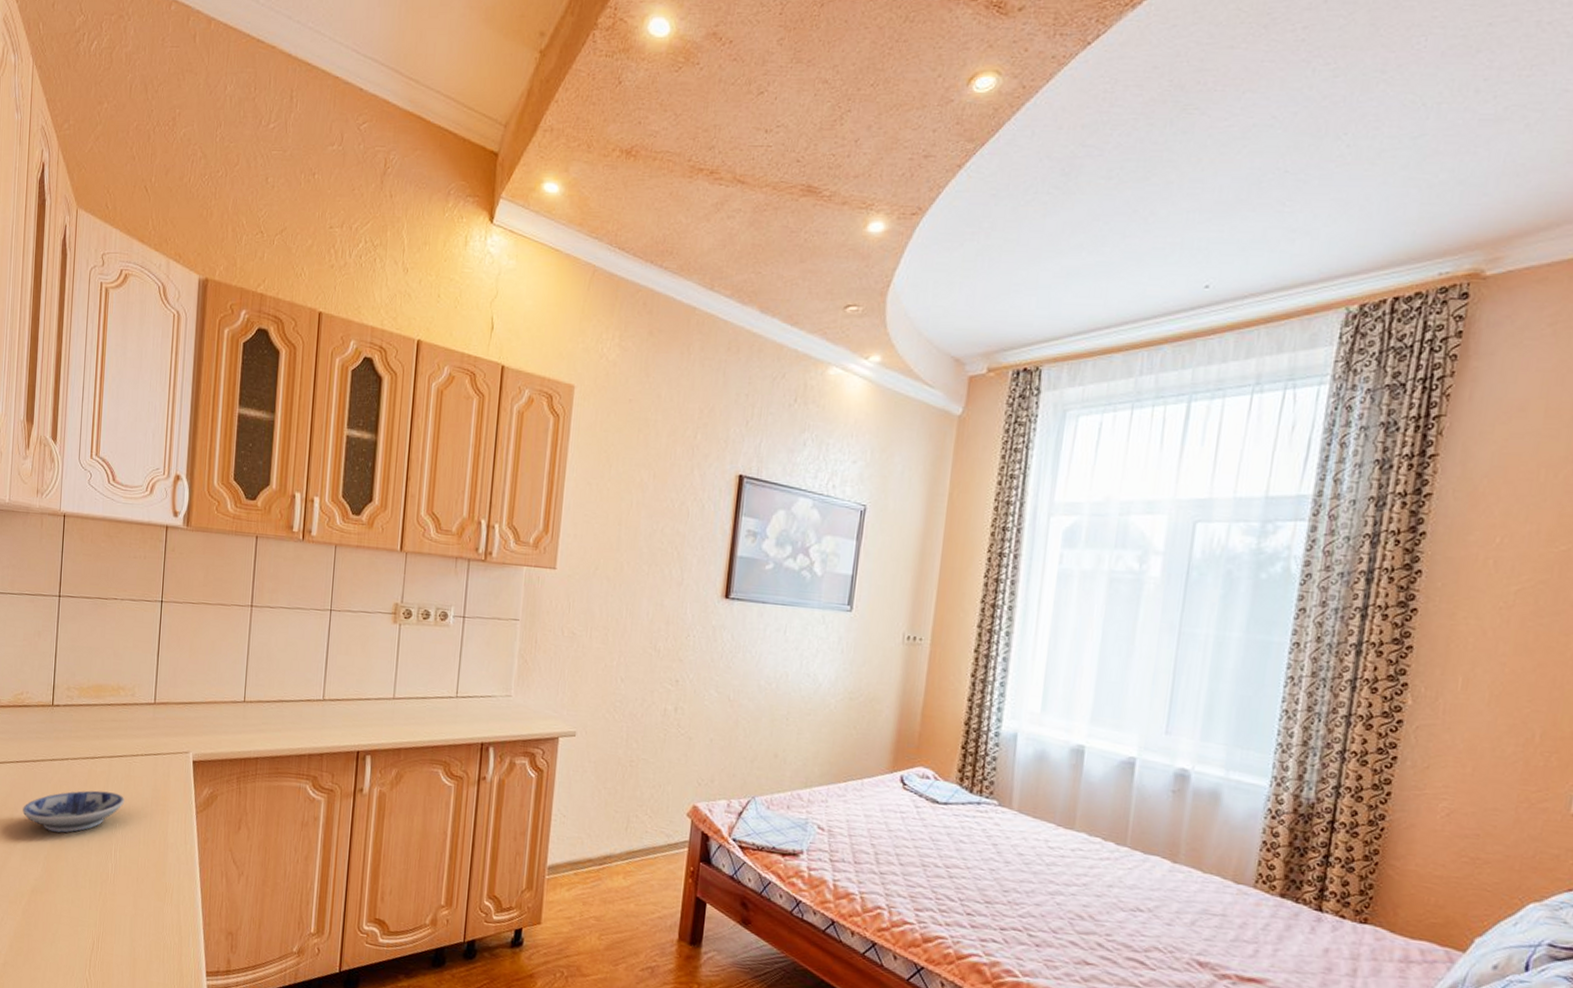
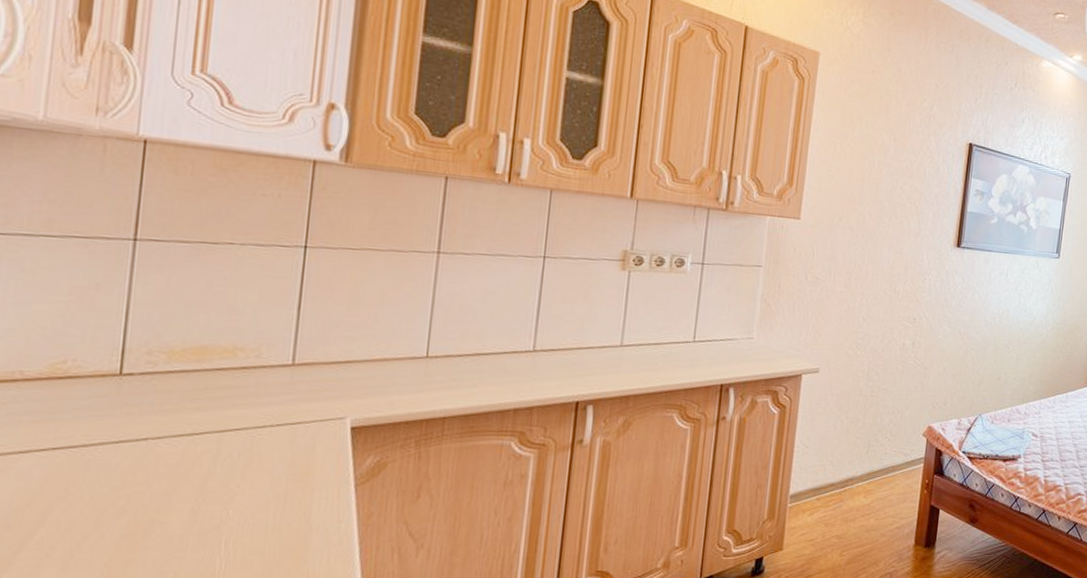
bowl: present [22,790,124,833] -> none [63,473,243,531]

